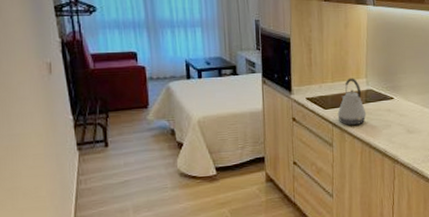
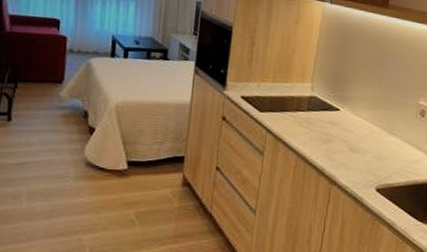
kettle: present [337,78,367,125] -> none [273,80,307,134]

